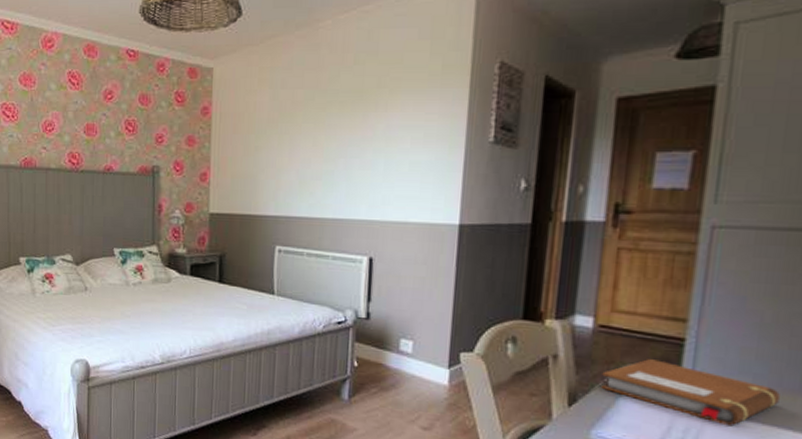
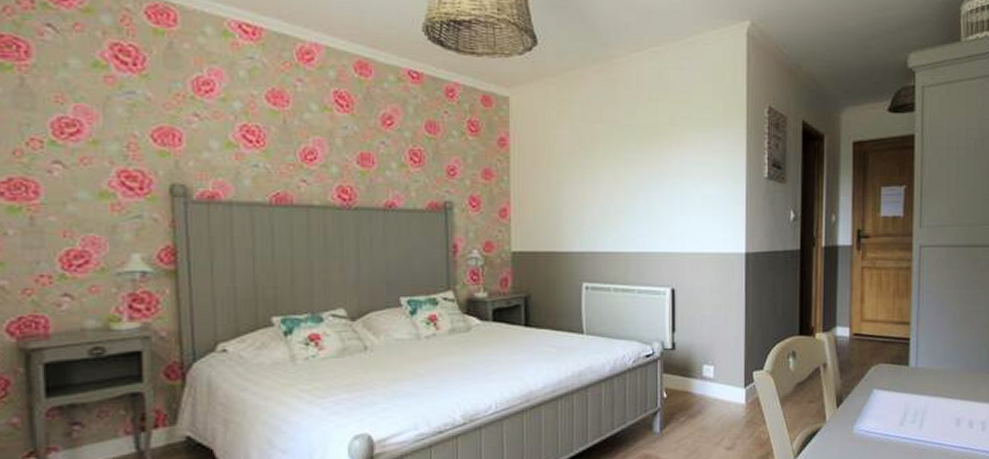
notebook: present [601,359,780,427] -> none [858,358,969,405]

